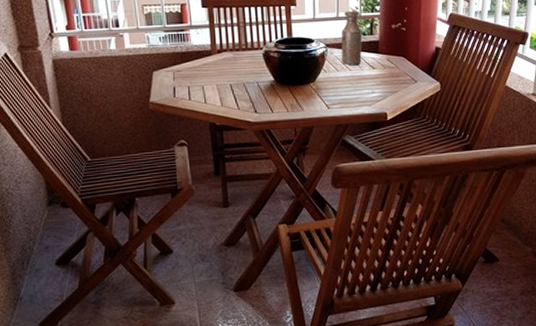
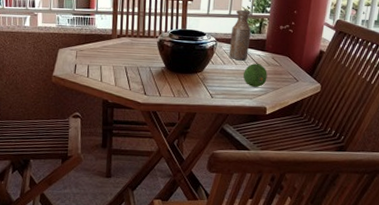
fruit: none [358,67,384,92] -> present [243,63,267,87]

